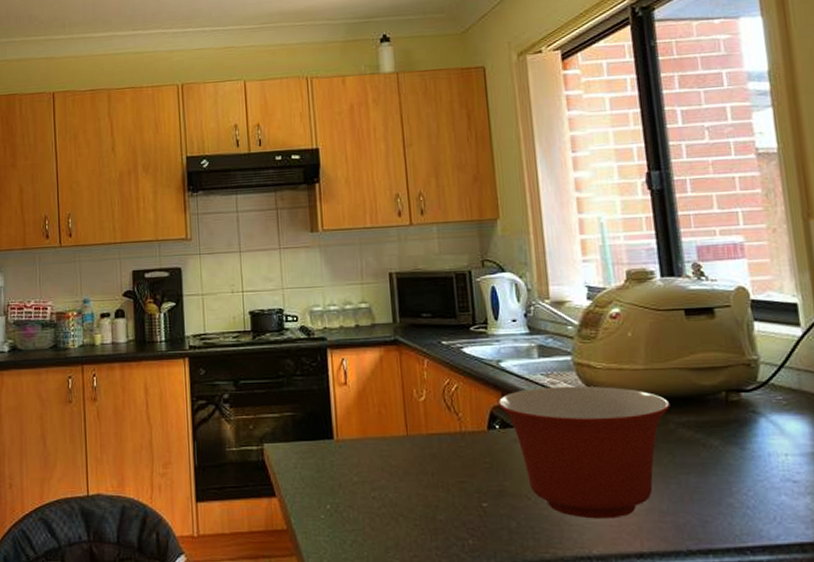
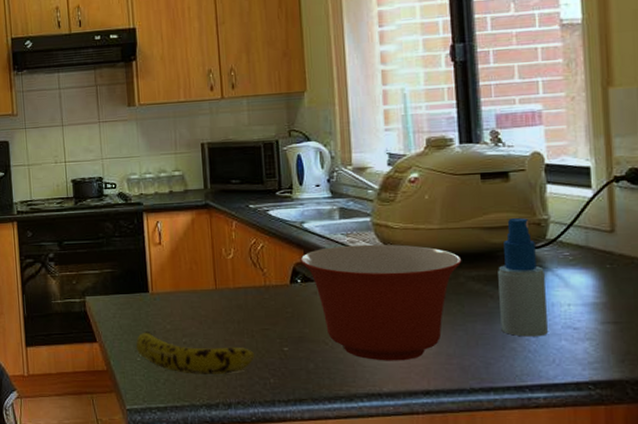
fruit: none [319,483,452,535] -> present [135,331,255,374]
spray bottle: none [709,358,766,491] -> present [498,218,548,337]

